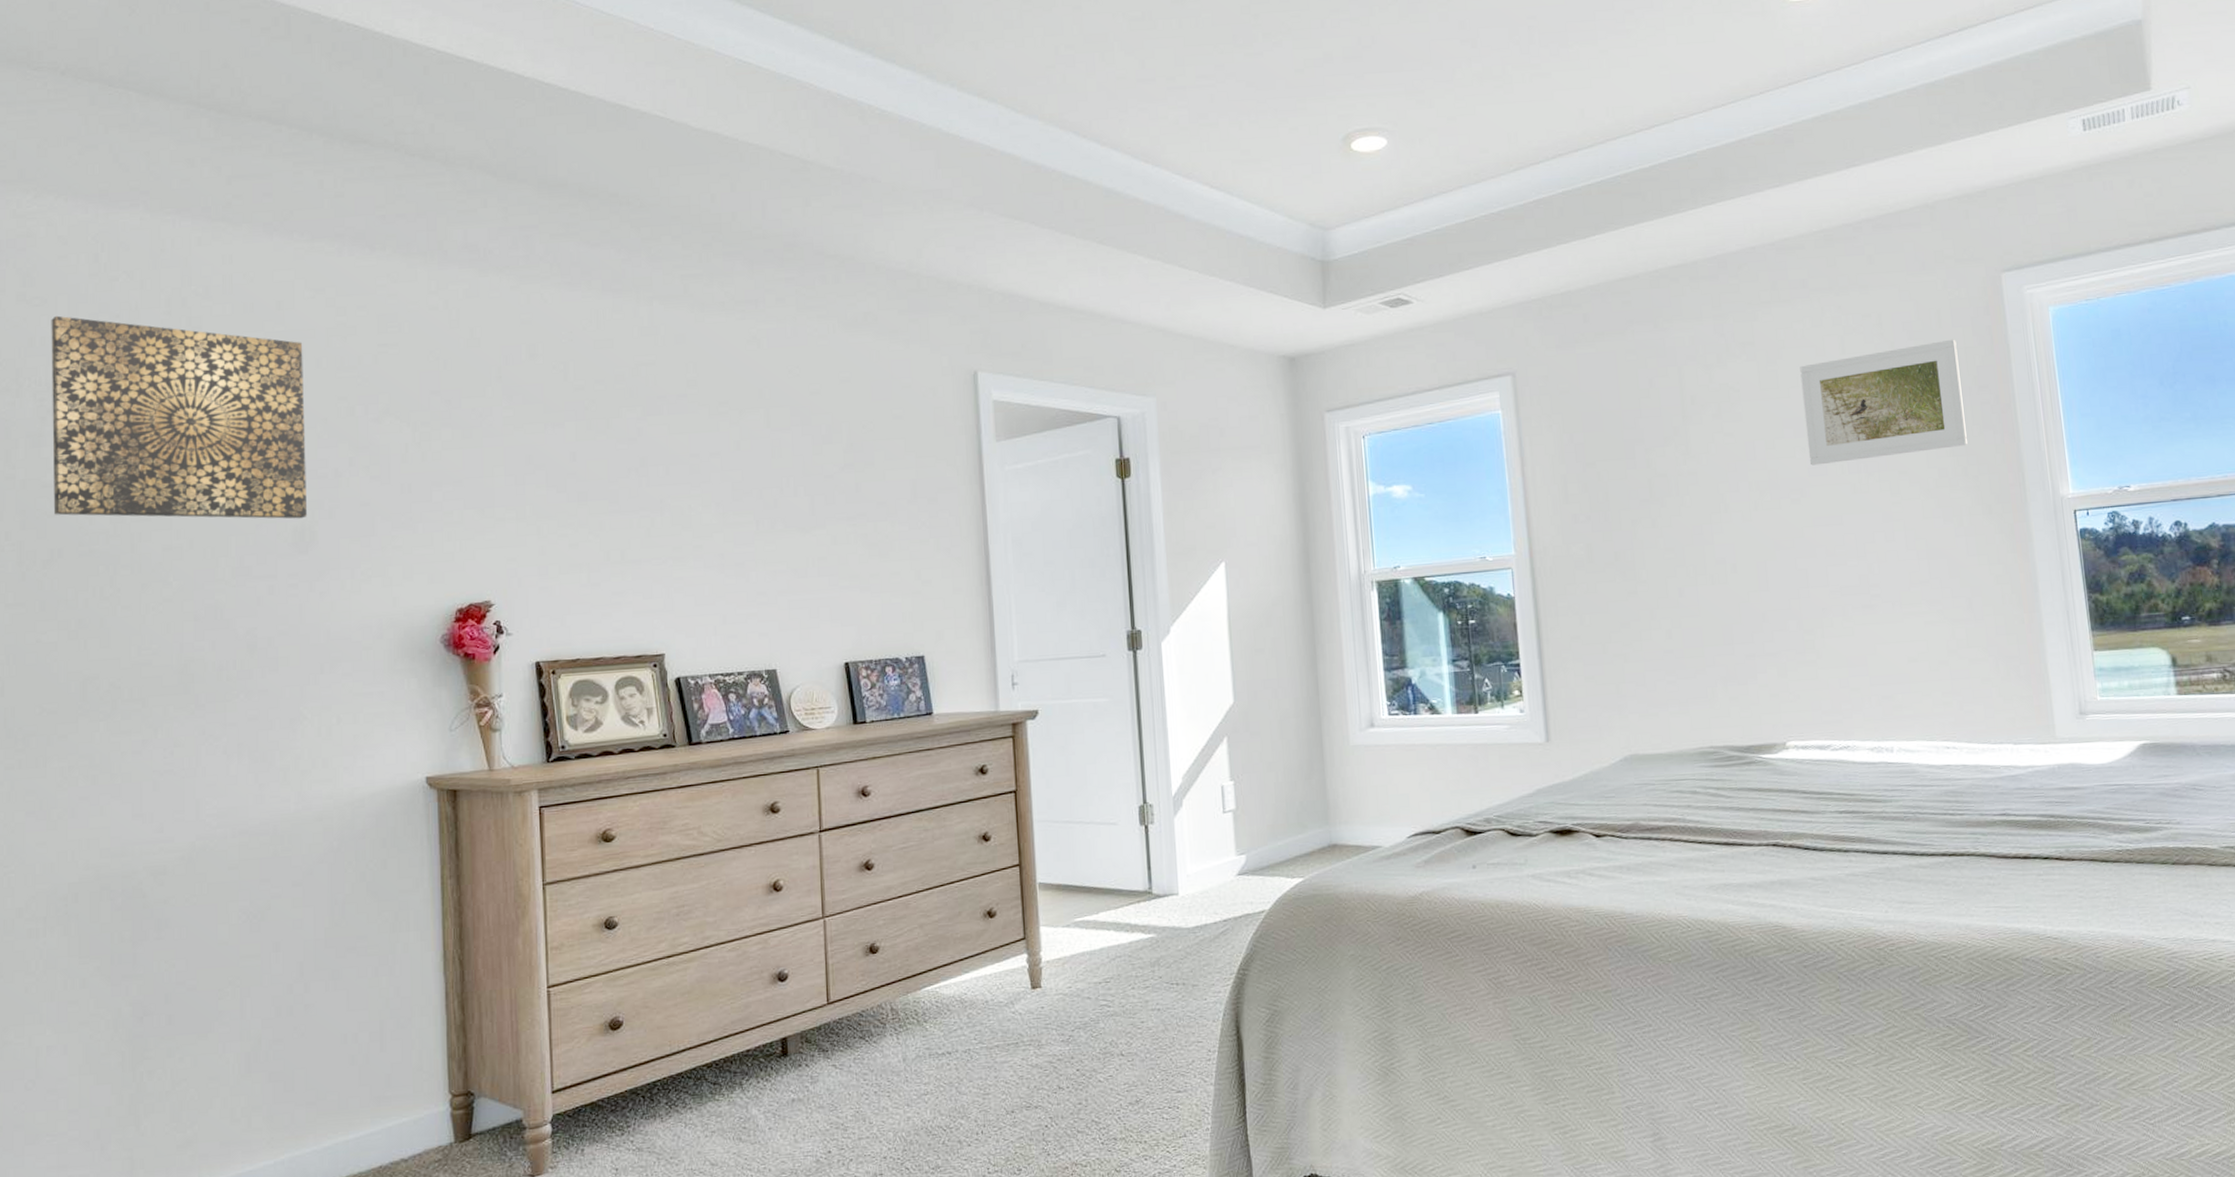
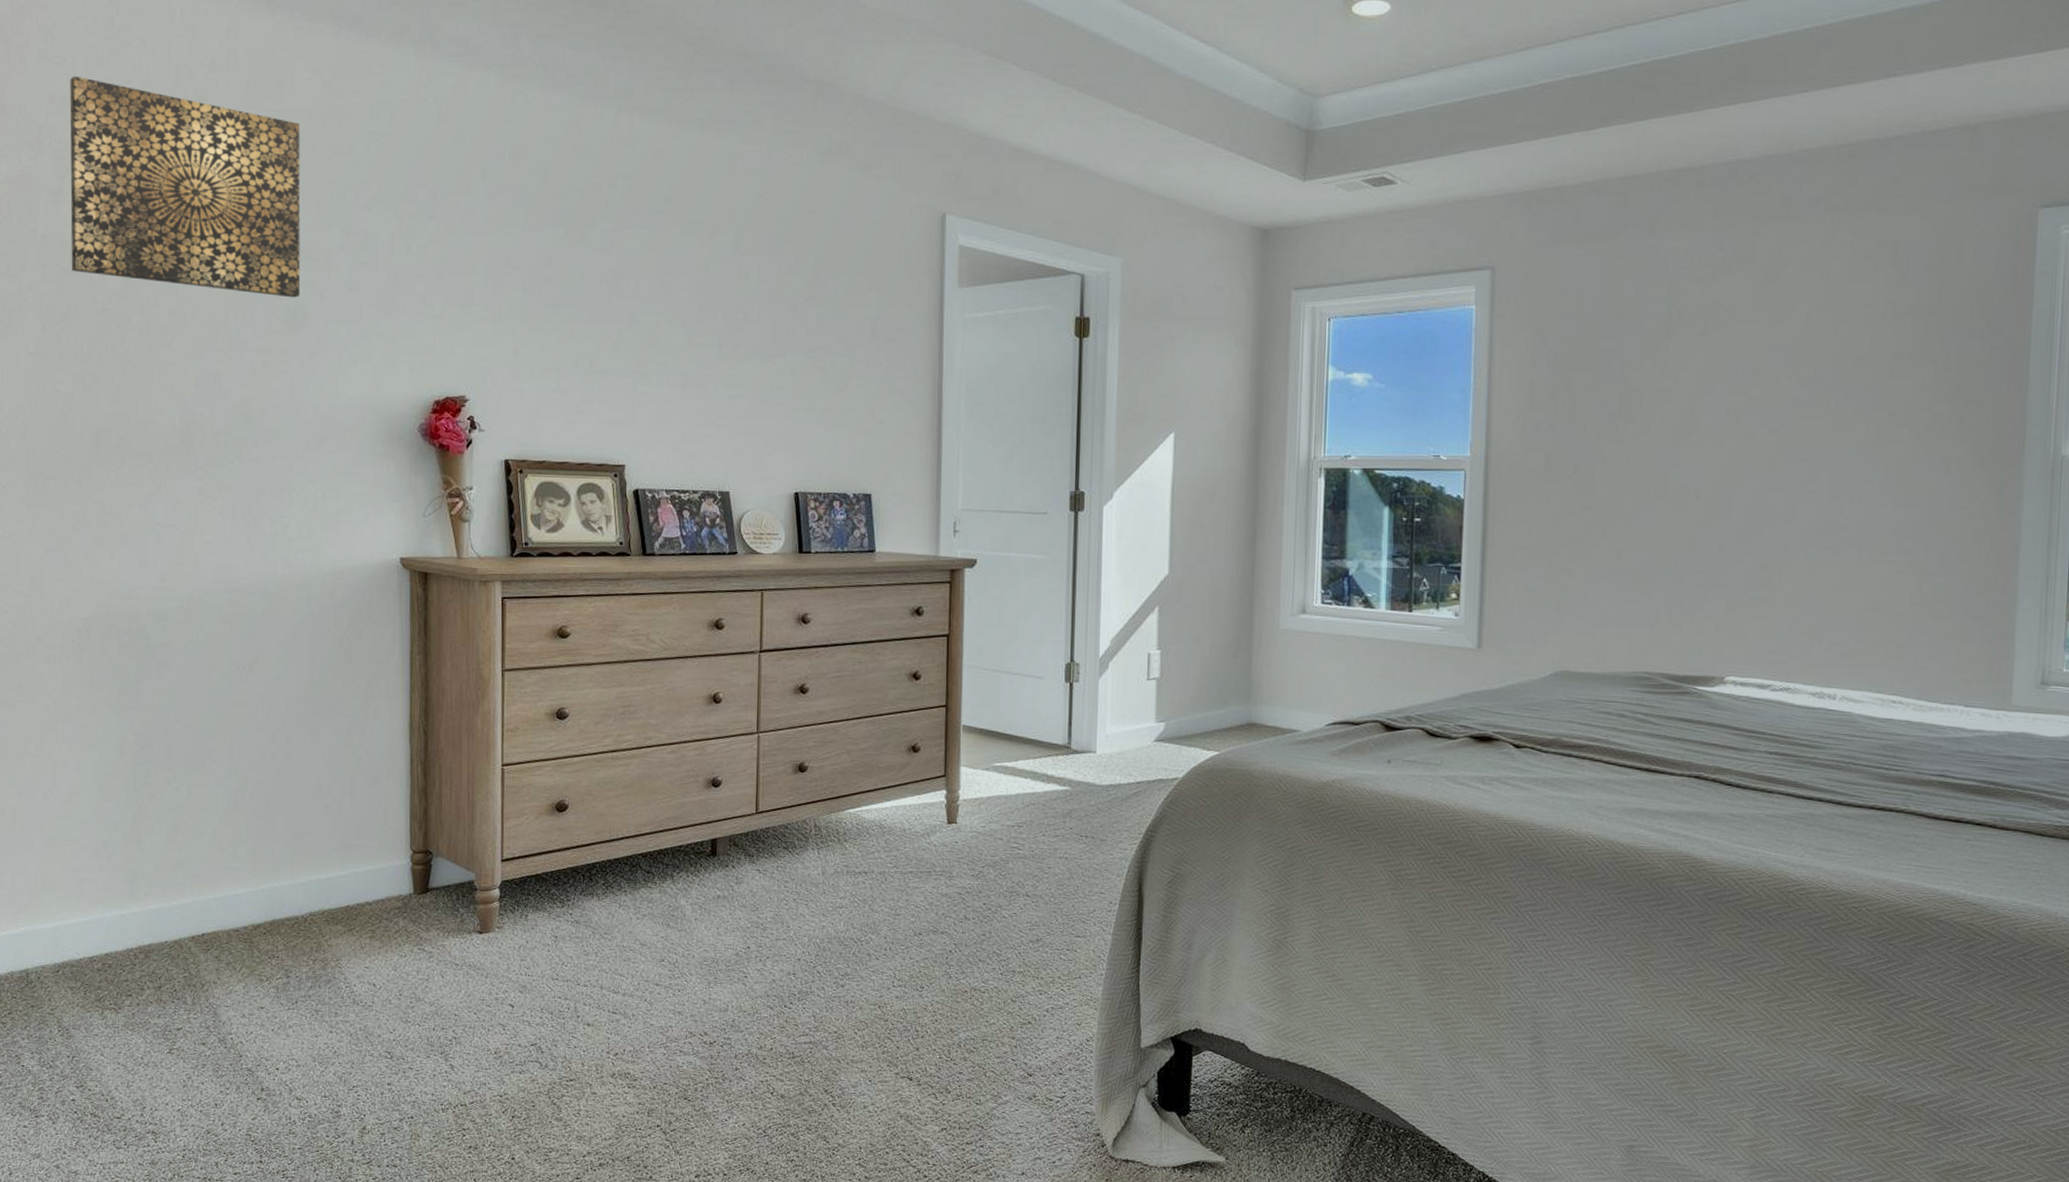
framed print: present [1800,339,1967,466] -> none [1794,276,1976,397]

